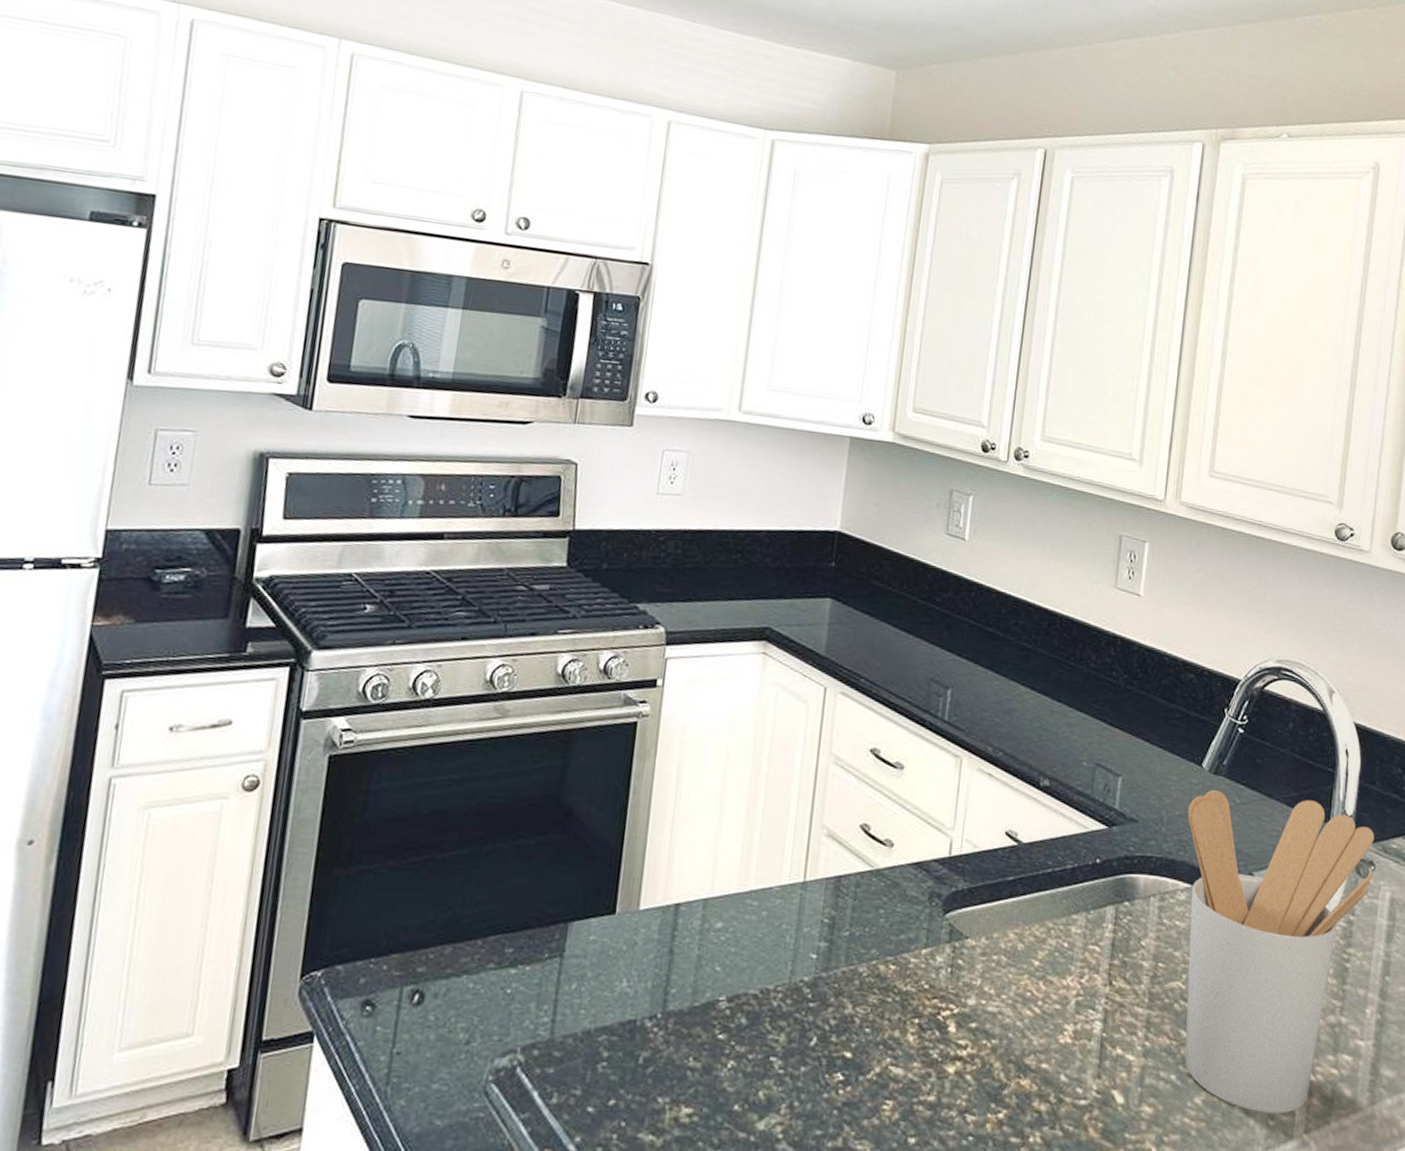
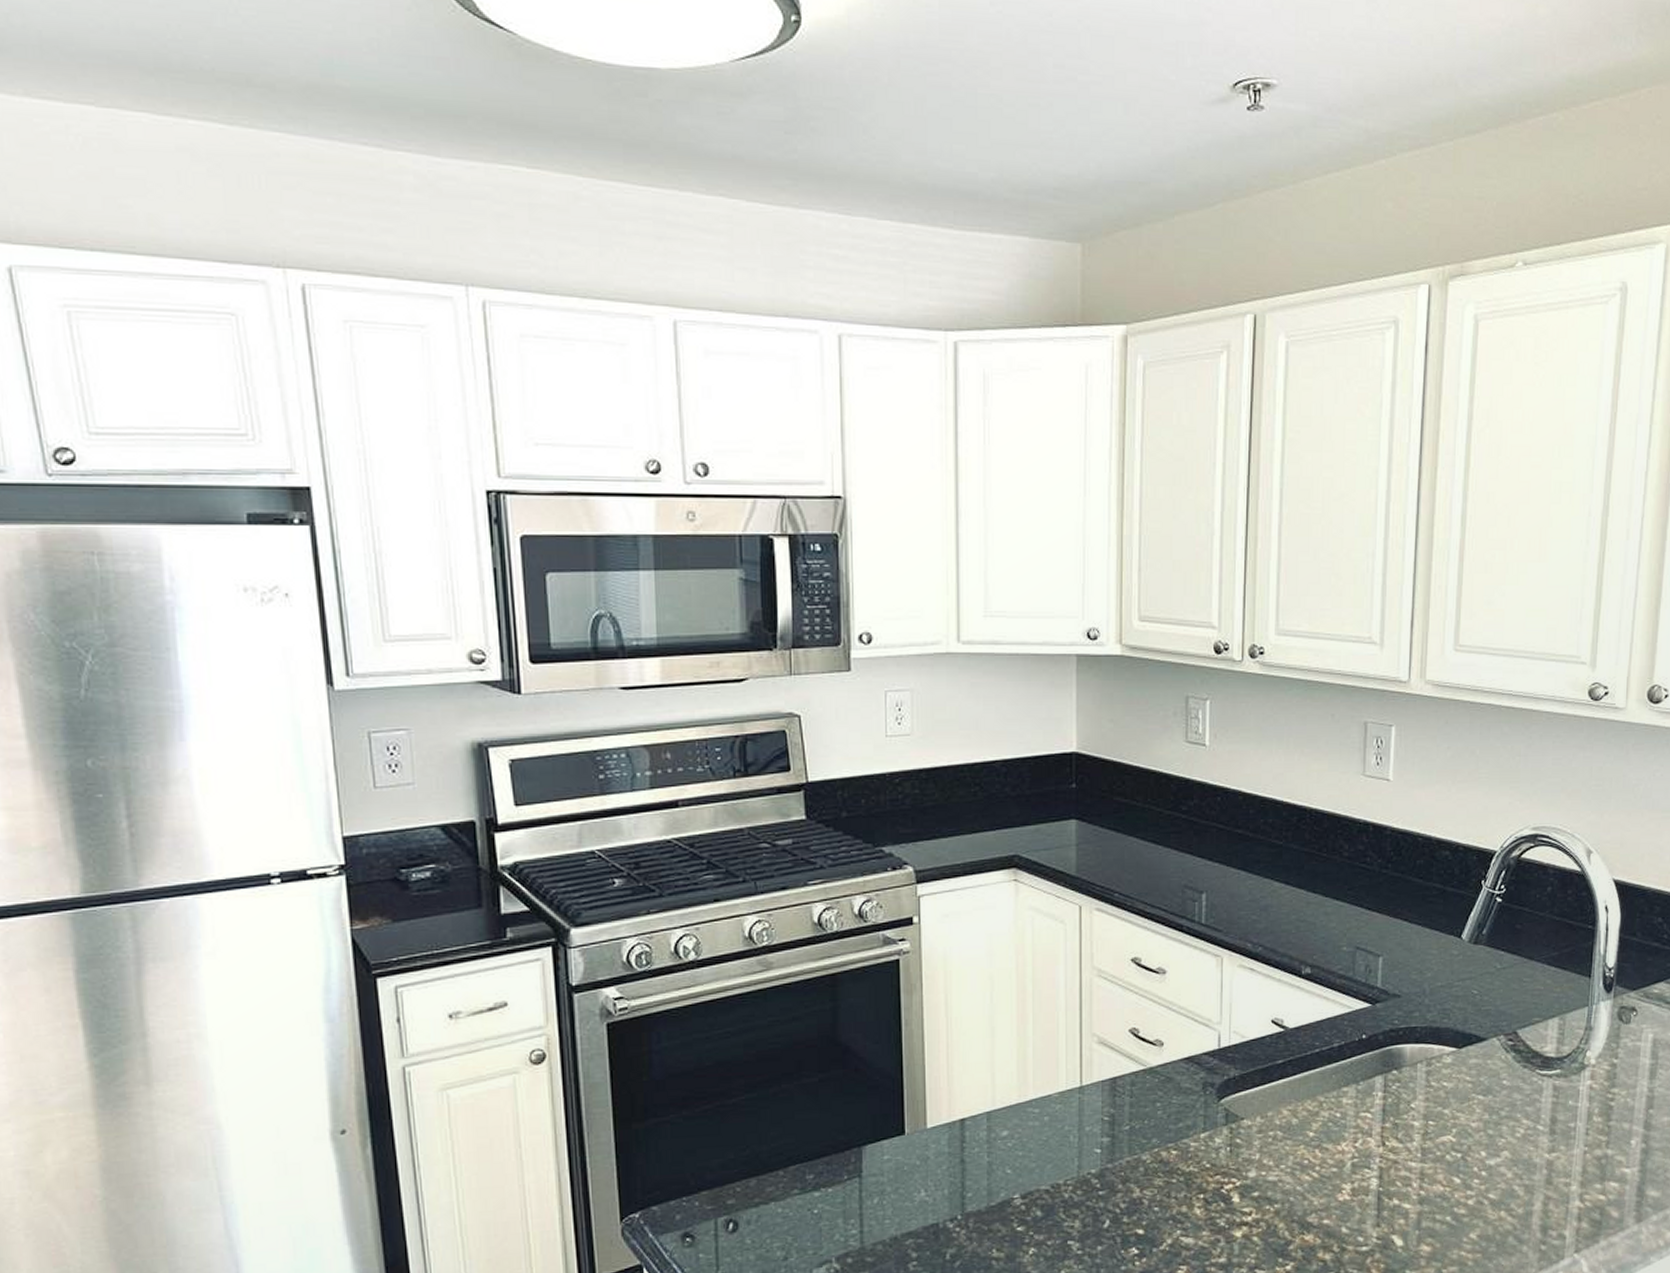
utensil holder: present [1185,789,1375,1113] -> none [1450,957,1636,1240]

